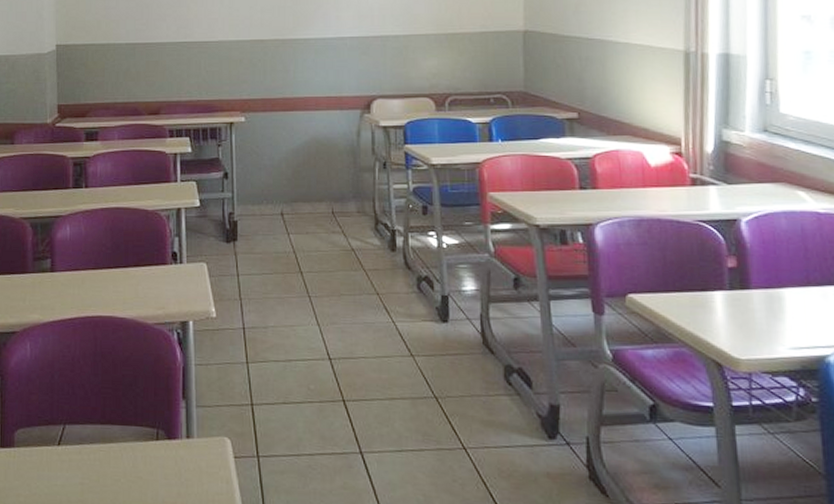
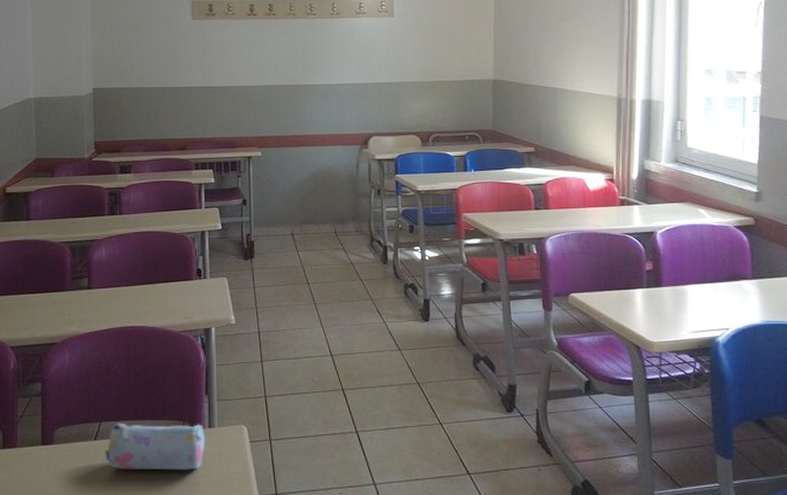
pencil case: none [70,426,183,487] -> present [105,422,206,471]

